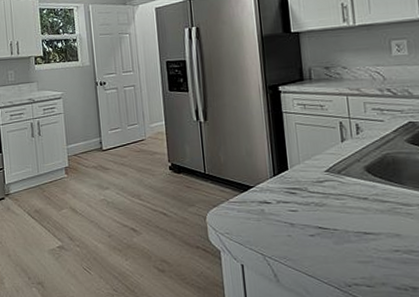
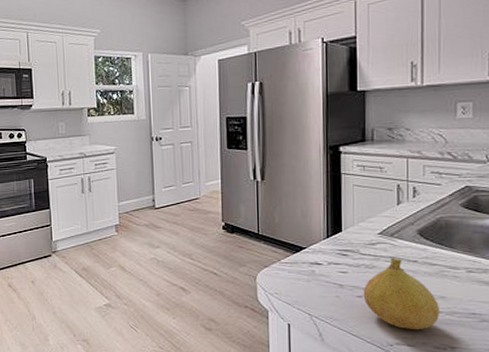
fruit: none [315,195,397,269] -> present [363,258,440,329]

